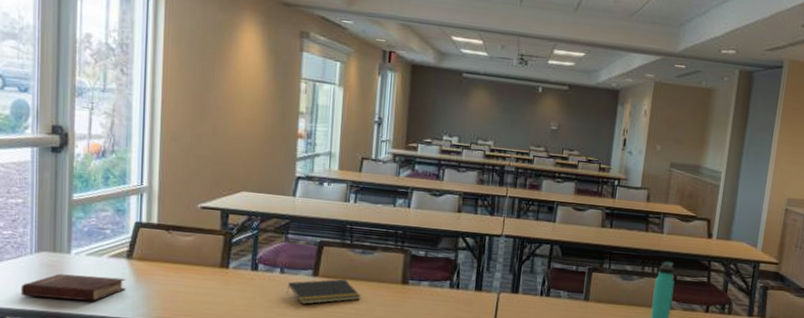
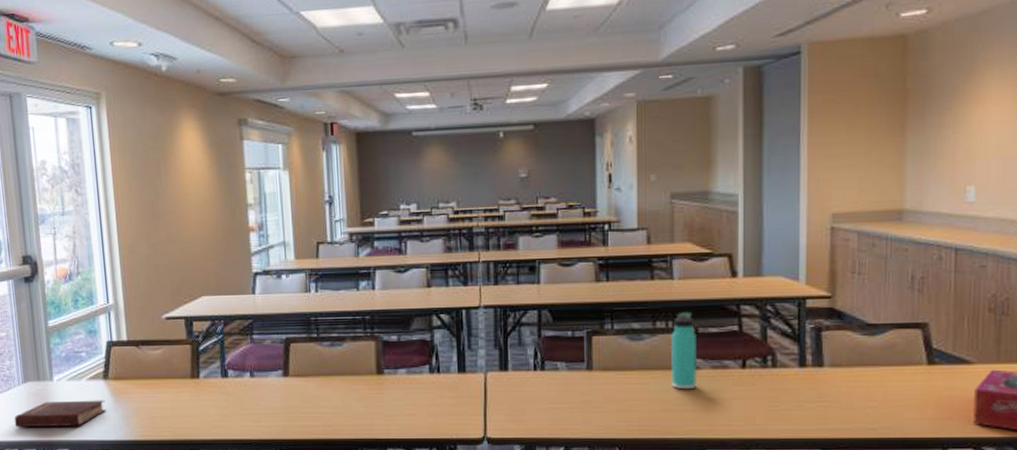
notepad: present [286,279,361,304] -> none [259,376,336,407]

